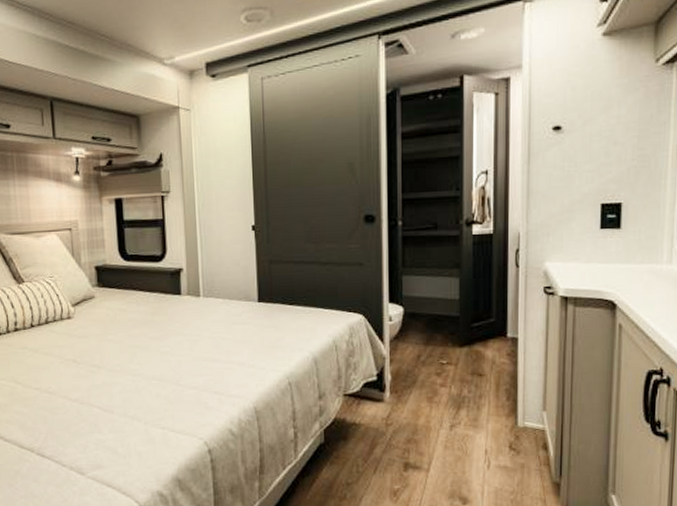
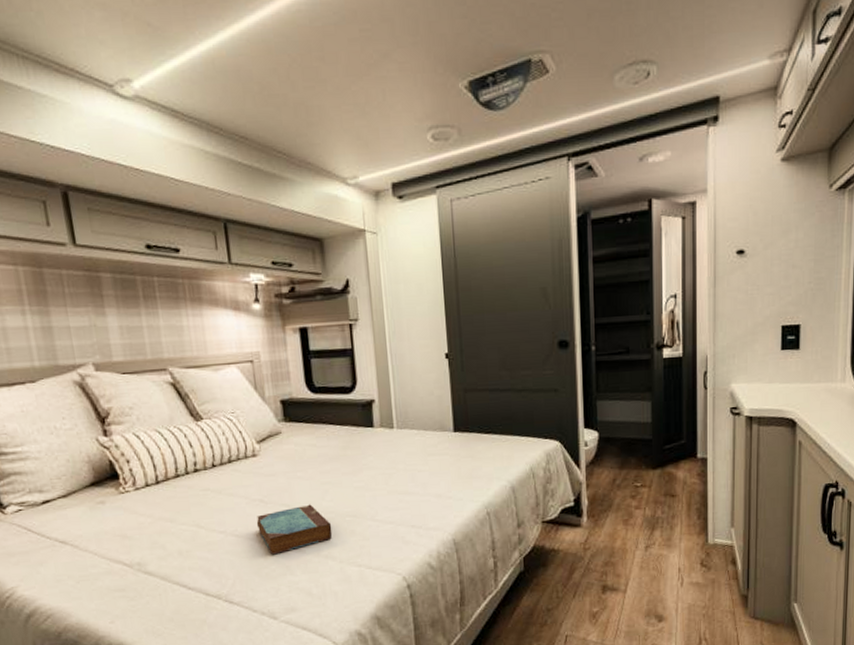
book: none [68,366,139,413] -> present [256,504,333,555]

